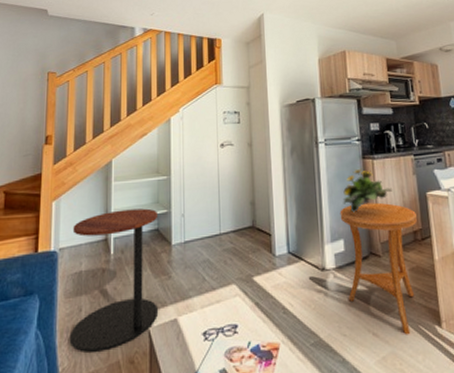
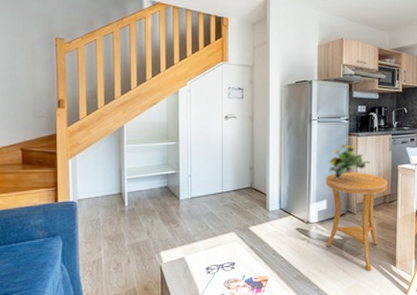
side table: present [69,208,159,352] -> none [89,169,169,281]

